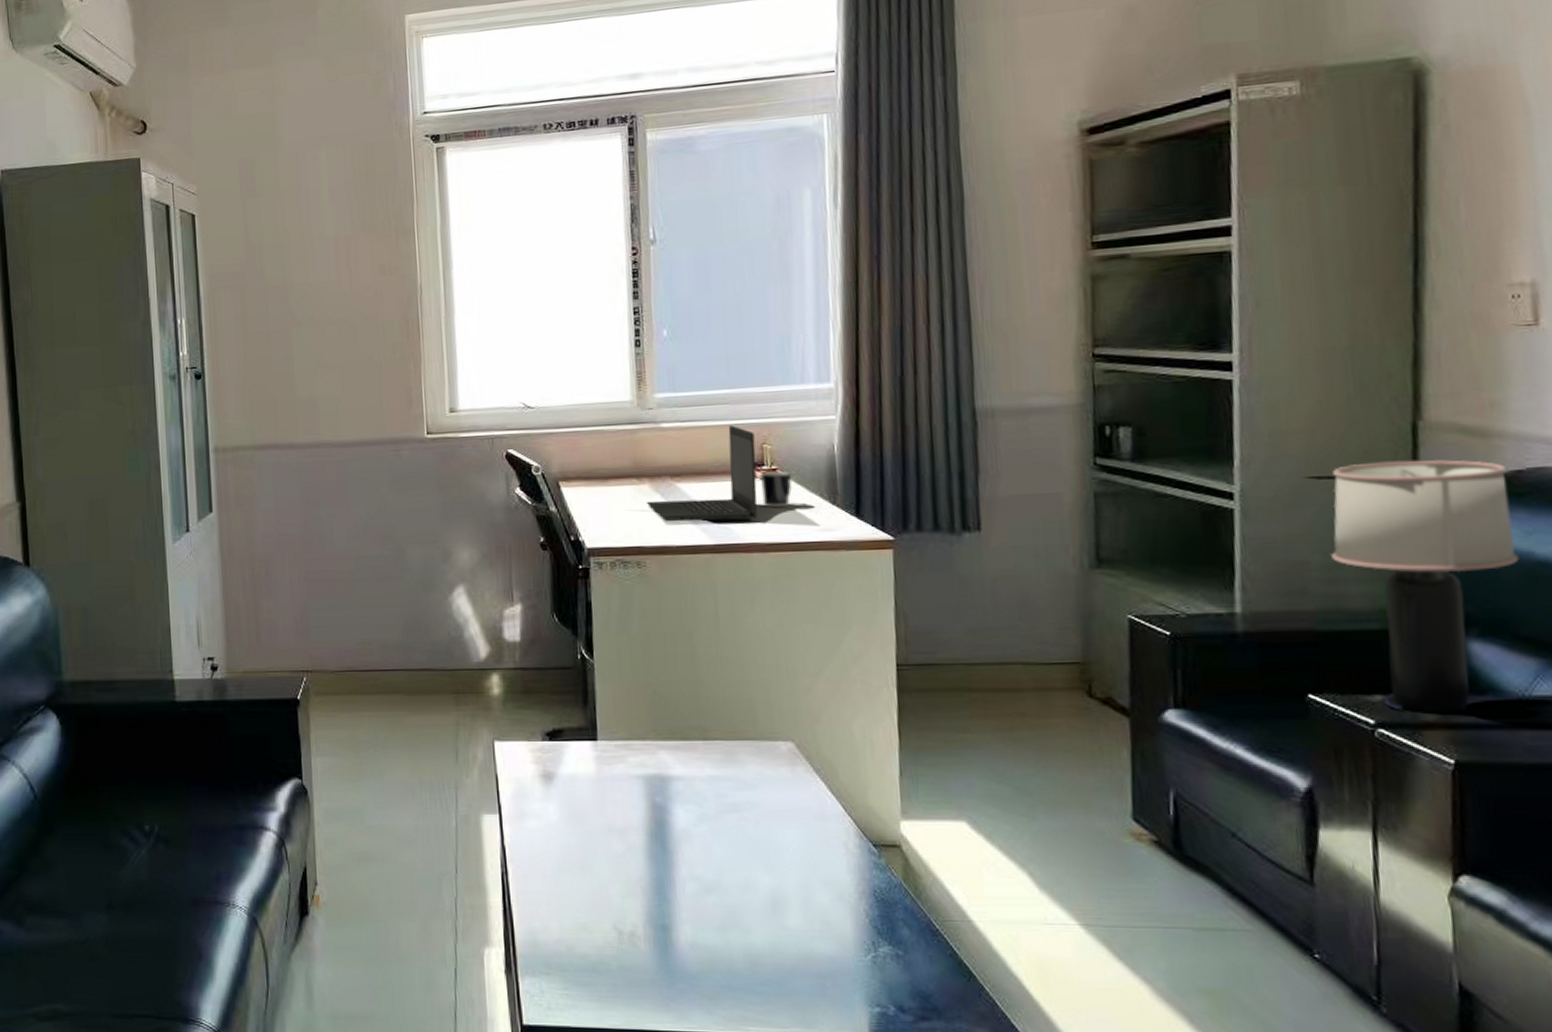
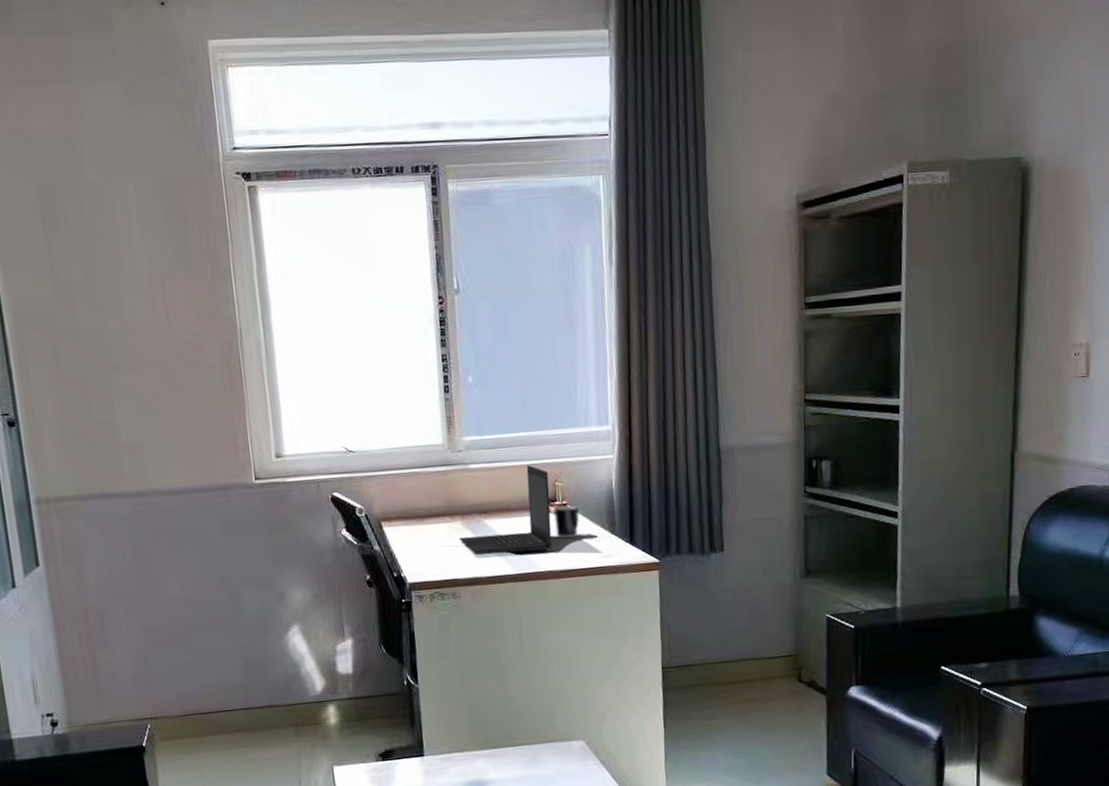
table lamp: present [1331,459,1519,714] -> none [959,481,1070,674]

